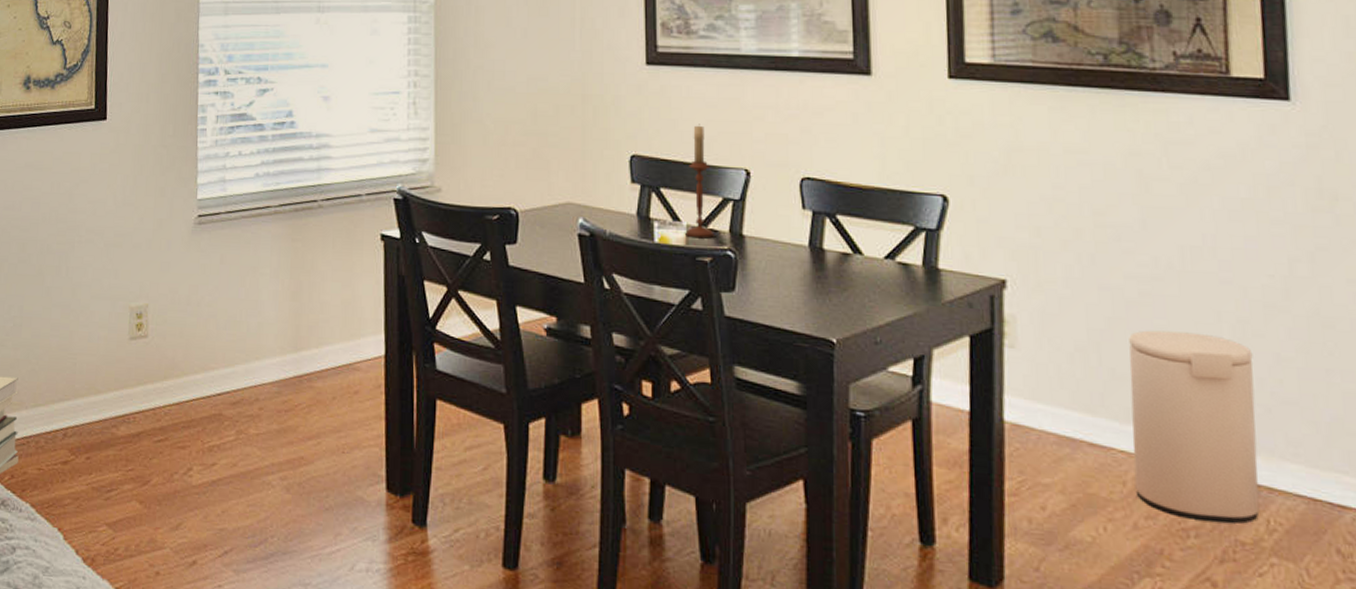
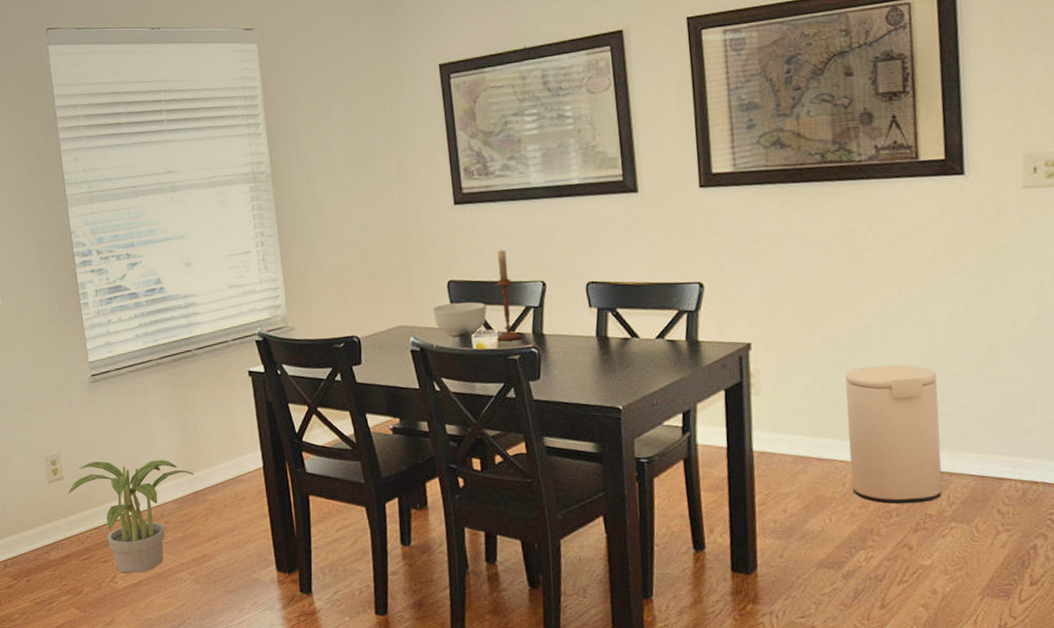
potted plant: none [151,320,301,468] -> present [69,459,194,573]
bowl: none [609,182,676,226] -> present [432,301,487,337]

